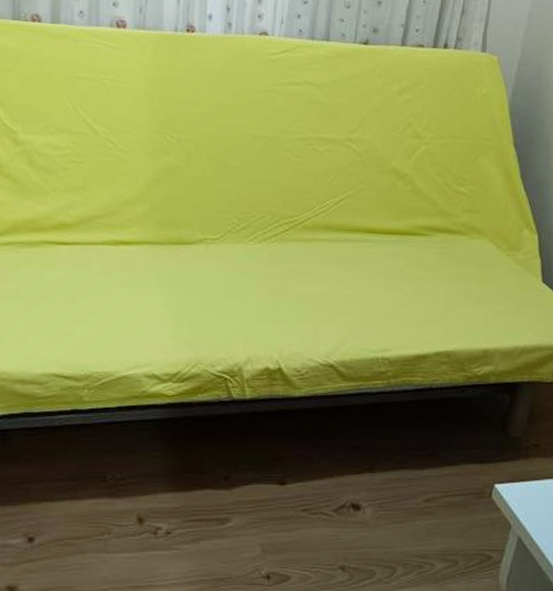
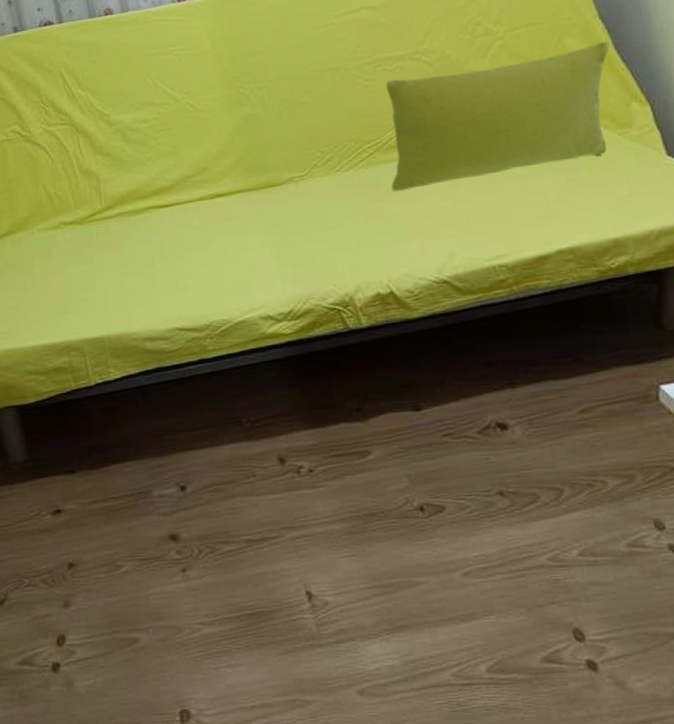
pillow: none [299,161,517,273] -> present [385,42,610,192]

